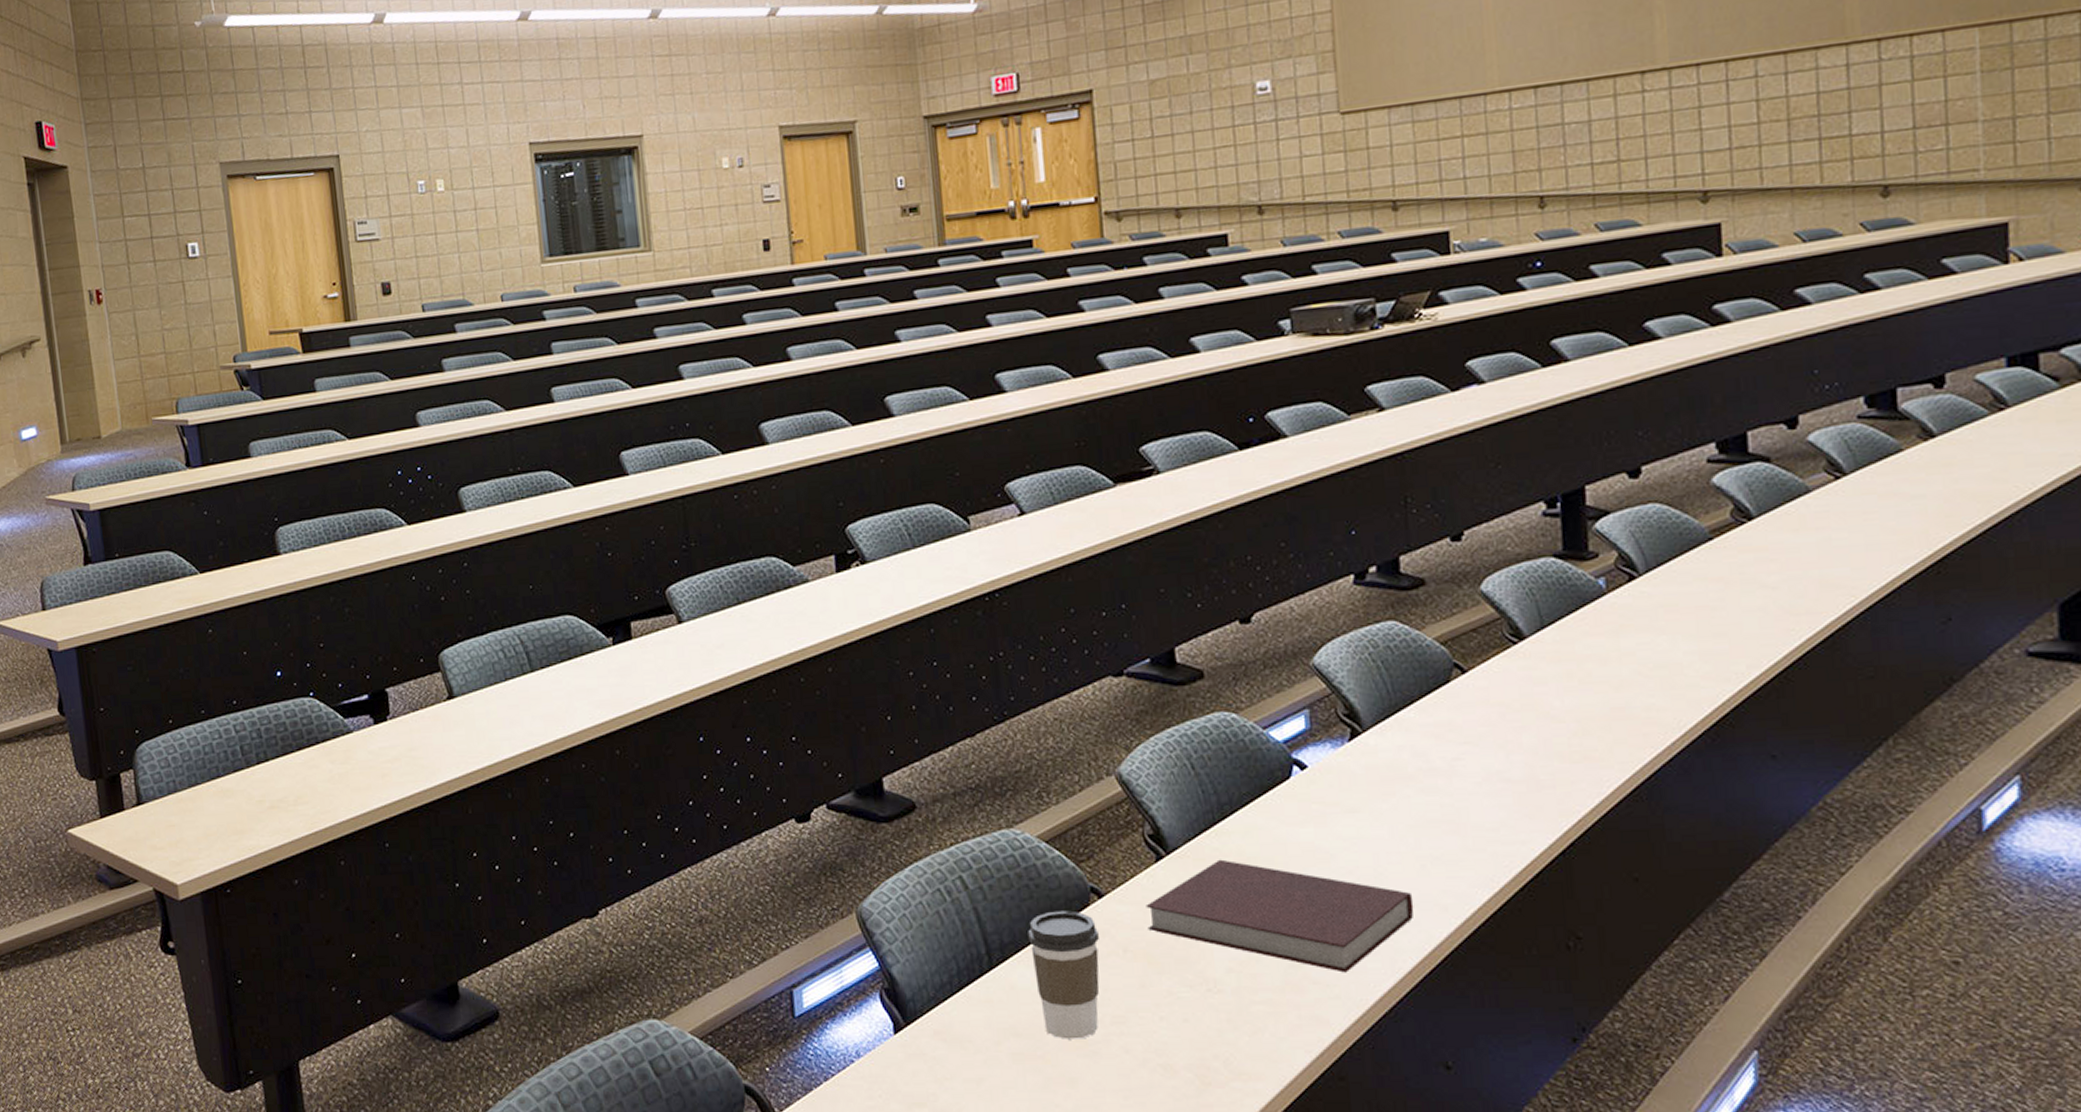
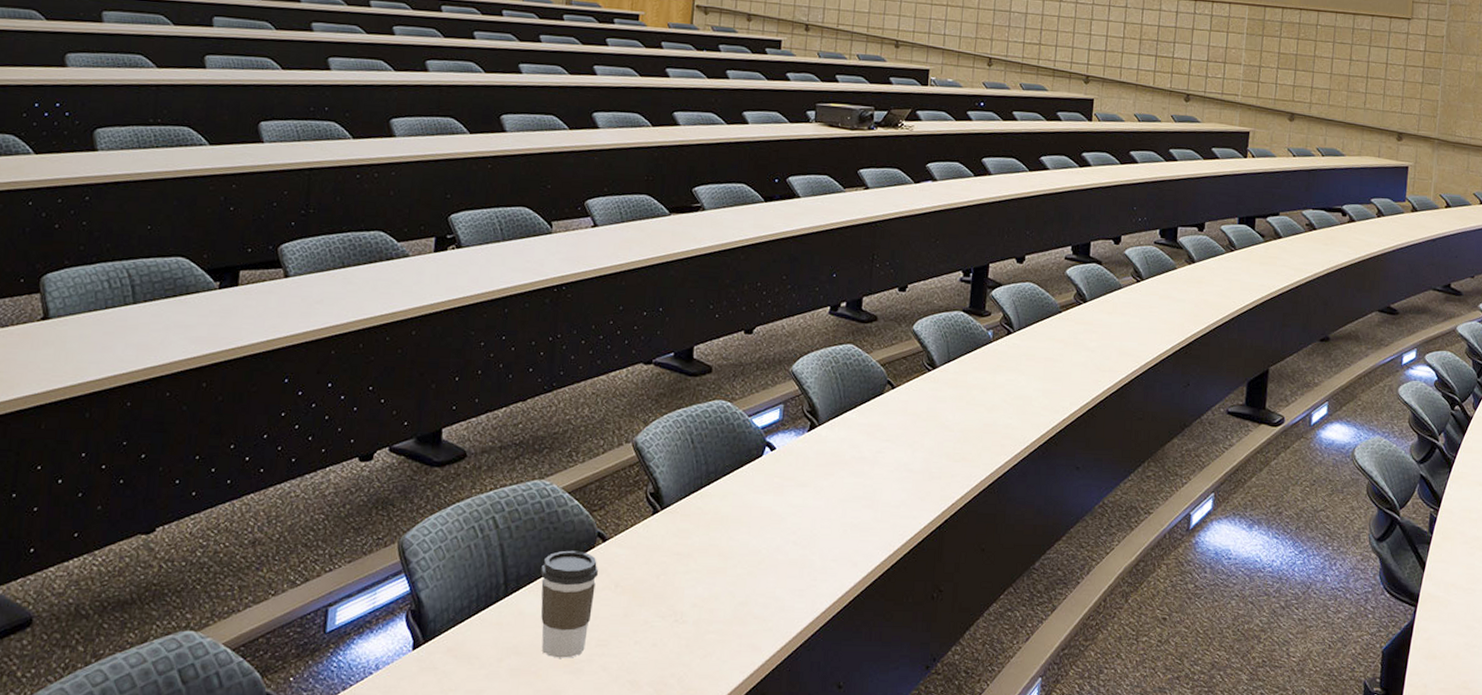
notebook: present [1146,859,1414,973] -> none [637,516,835,611]

